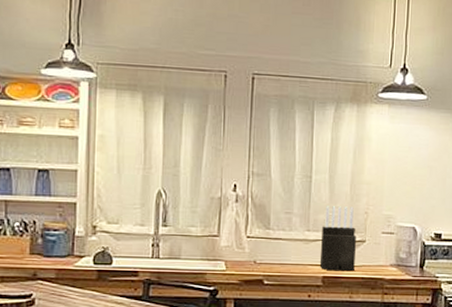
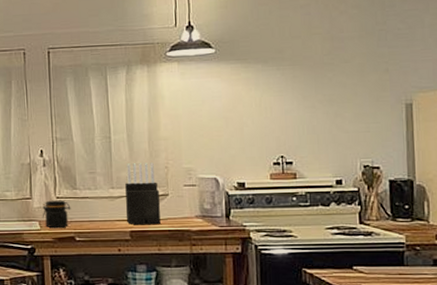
jar: none [229,239,262,270] -> present [42,200,71,228]

